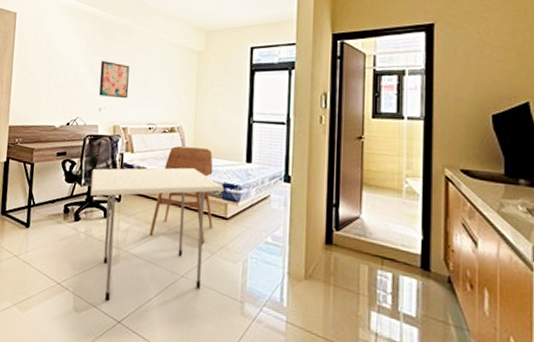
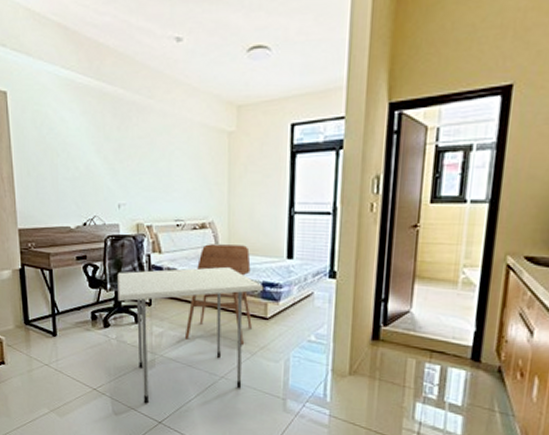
wall art: present [99,60,130,99] -> none [115,147,150,193]

